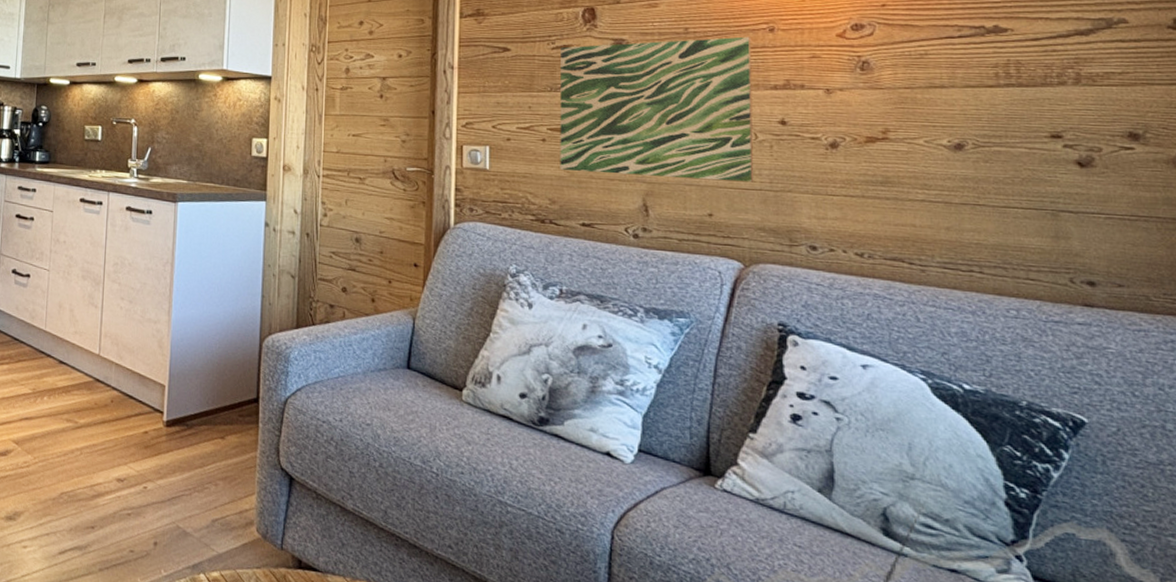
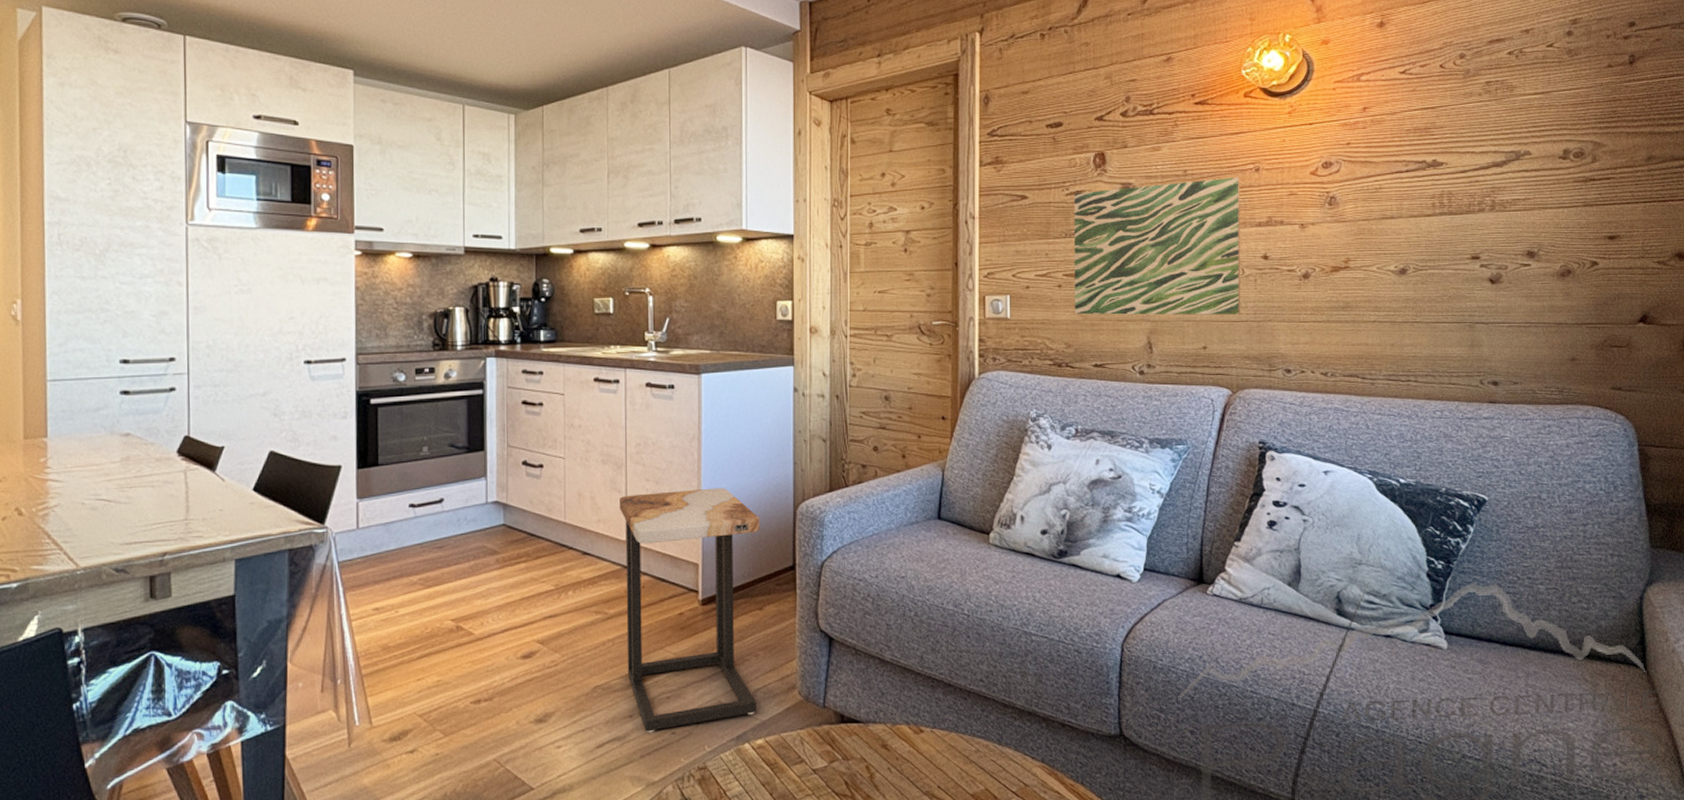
side table: none [92,311,226,547] -> present [620,488,759,733]

